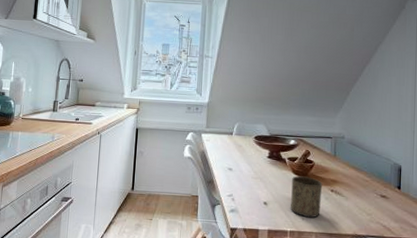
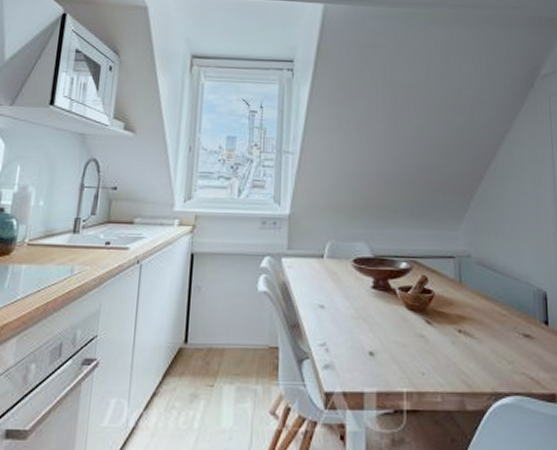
cup: present [291,176,323,218] -> none [406,312,447,371]

